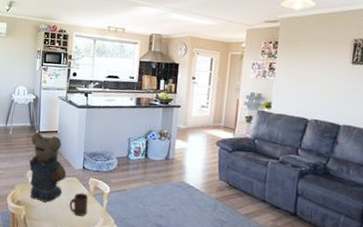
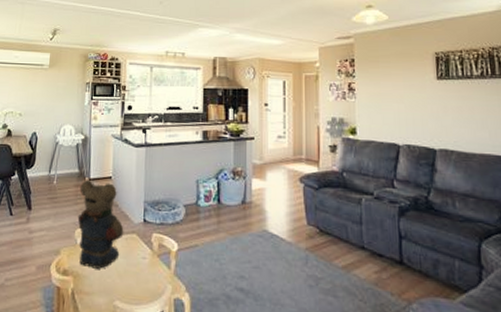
cup: present [69,192,89,217] -> none [128,253,152,286]

